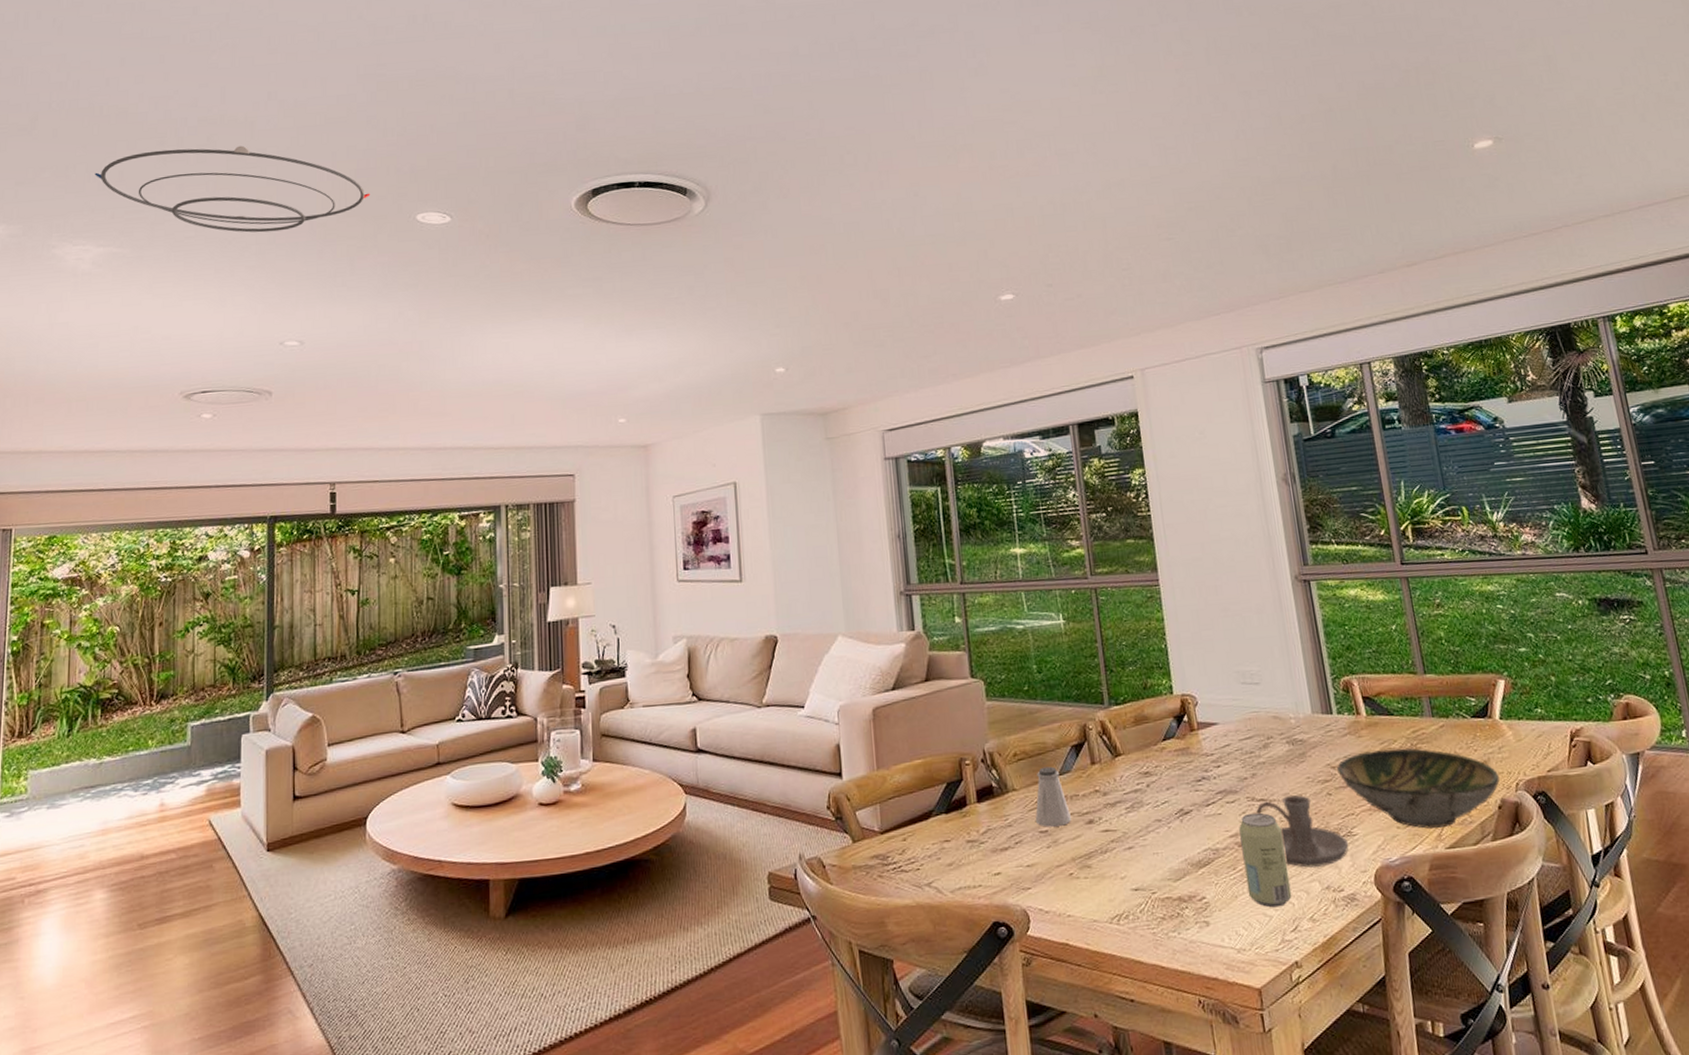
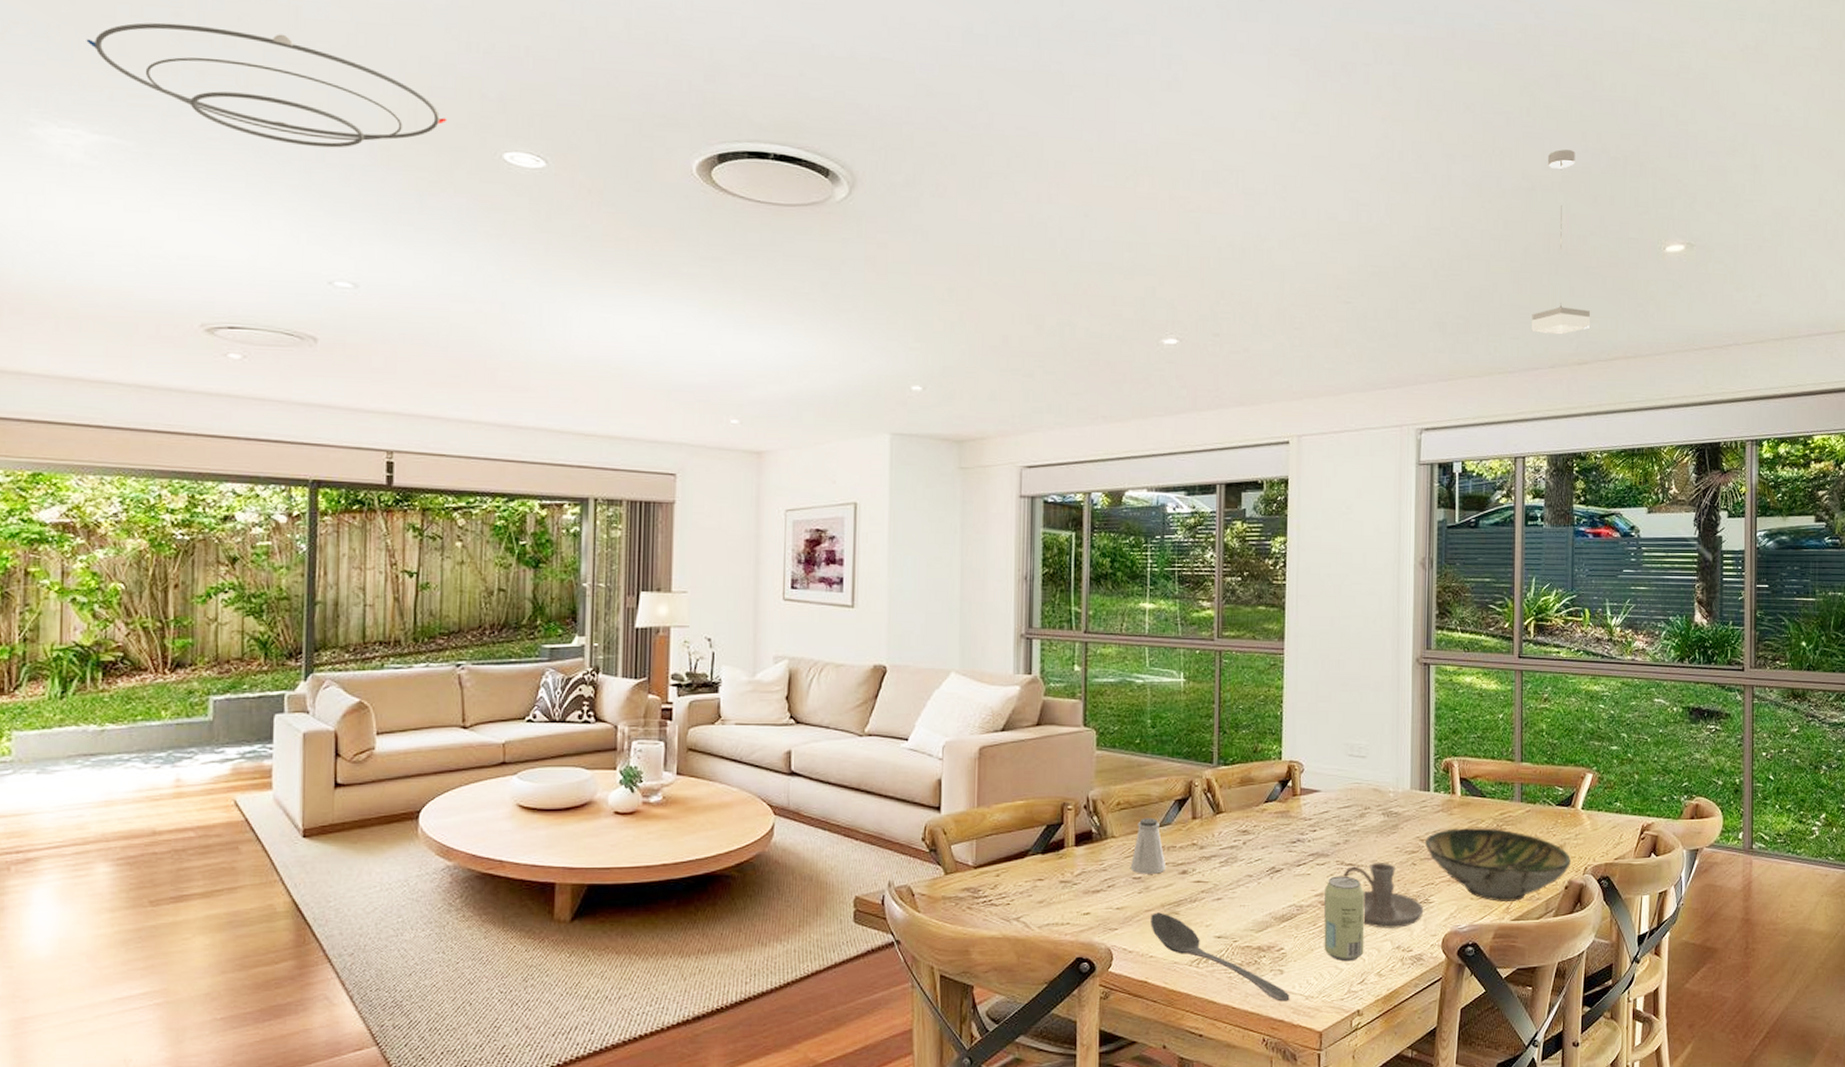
stirrer: none [1062,867,1221,957] -> present [1150,912,1290,1002]
pendant lamp: none [1340,70,1413,242] -> present [1532,149,1591,335]

